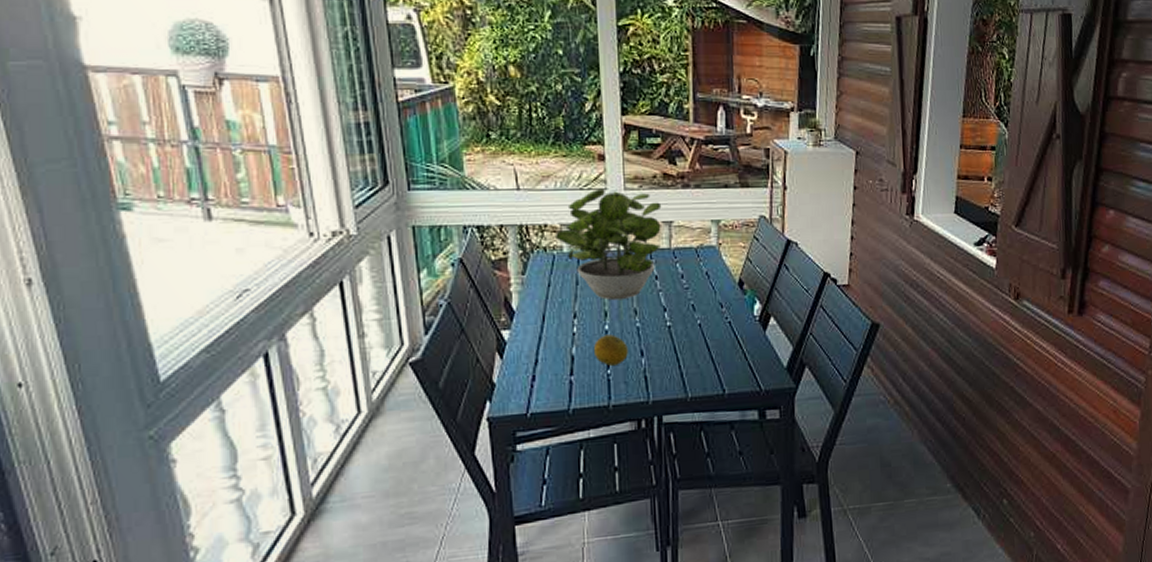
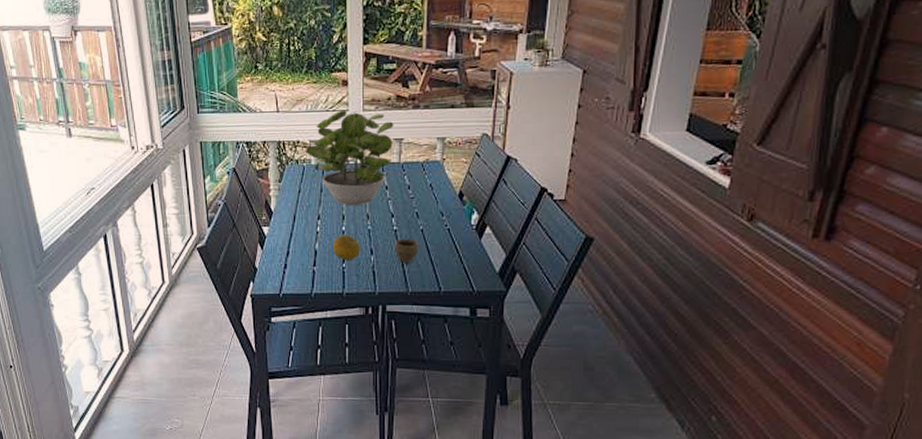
cup: none [669,335,698,364] -> present [395,238,419,263]

